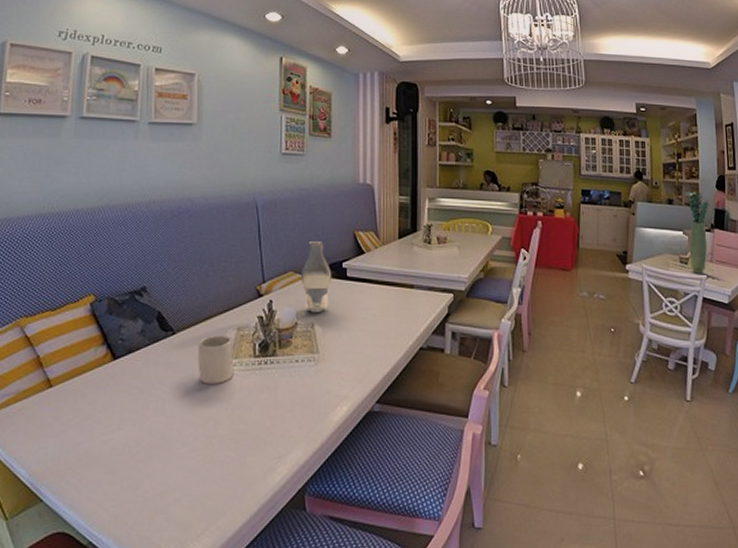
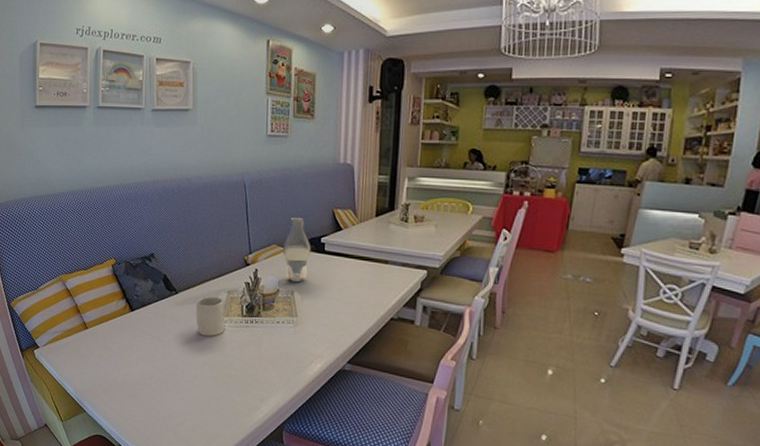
vase: present [685,188,709,274] -> none [702,165,739,261]

